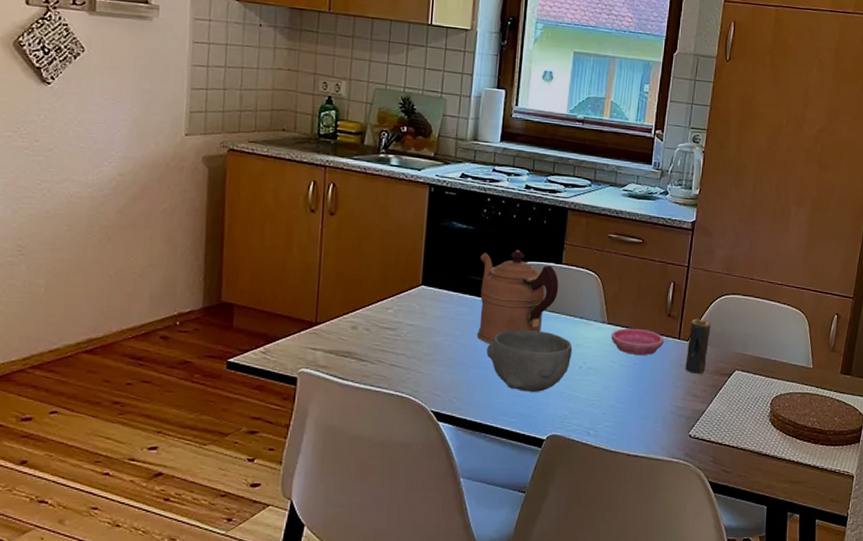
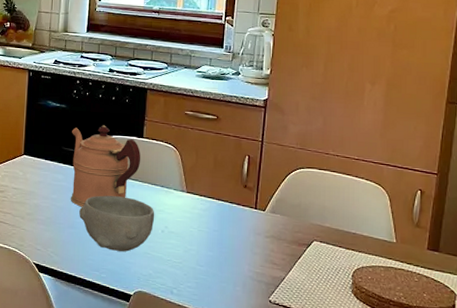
saucer: present [611,328,664,356] -> none [190,197,241,223]
candle: present [685,318,711,374] -> none [263,190,287,243]

